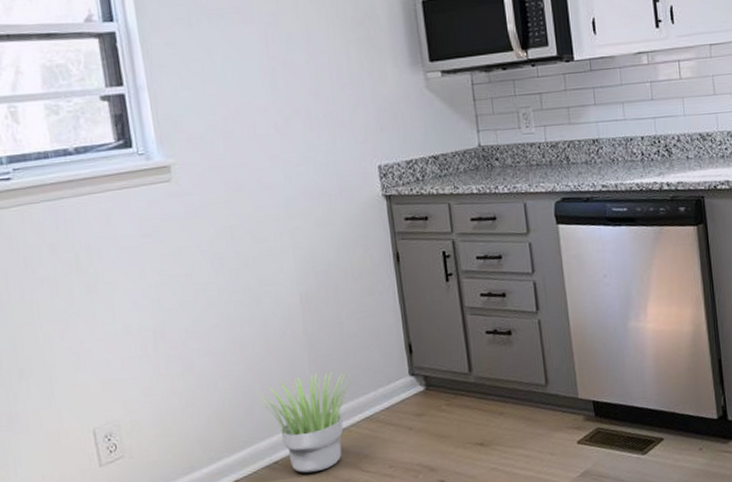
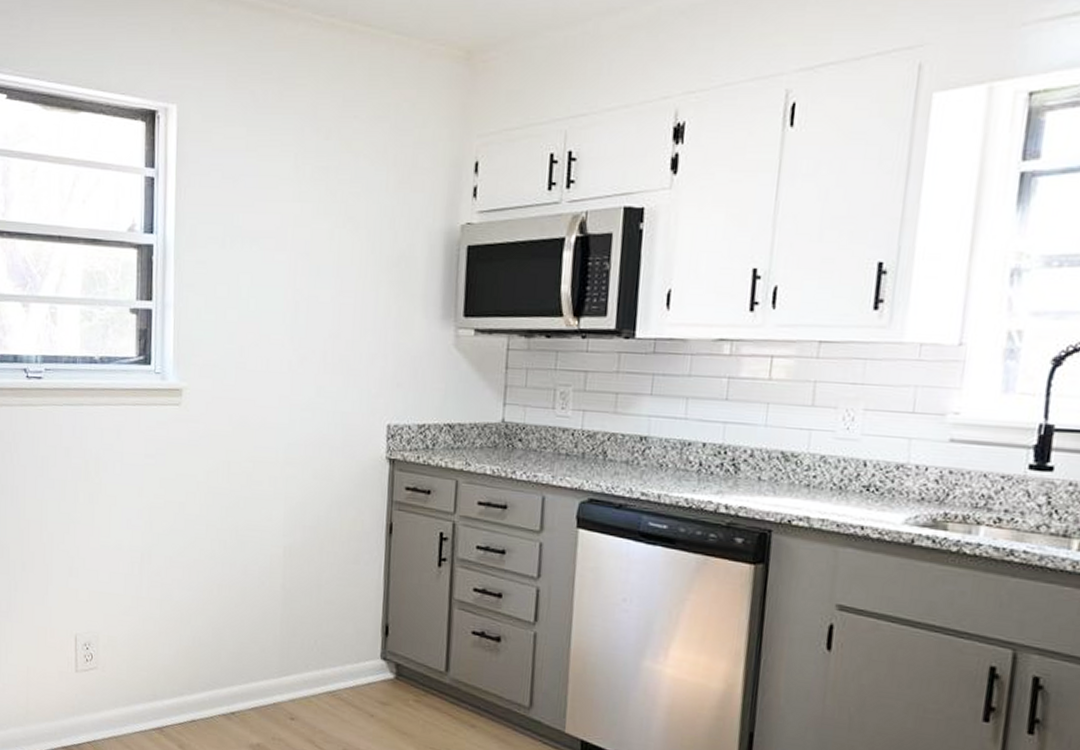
potted plant: present [257,371,351,474] -> none [226,630,320,735]

